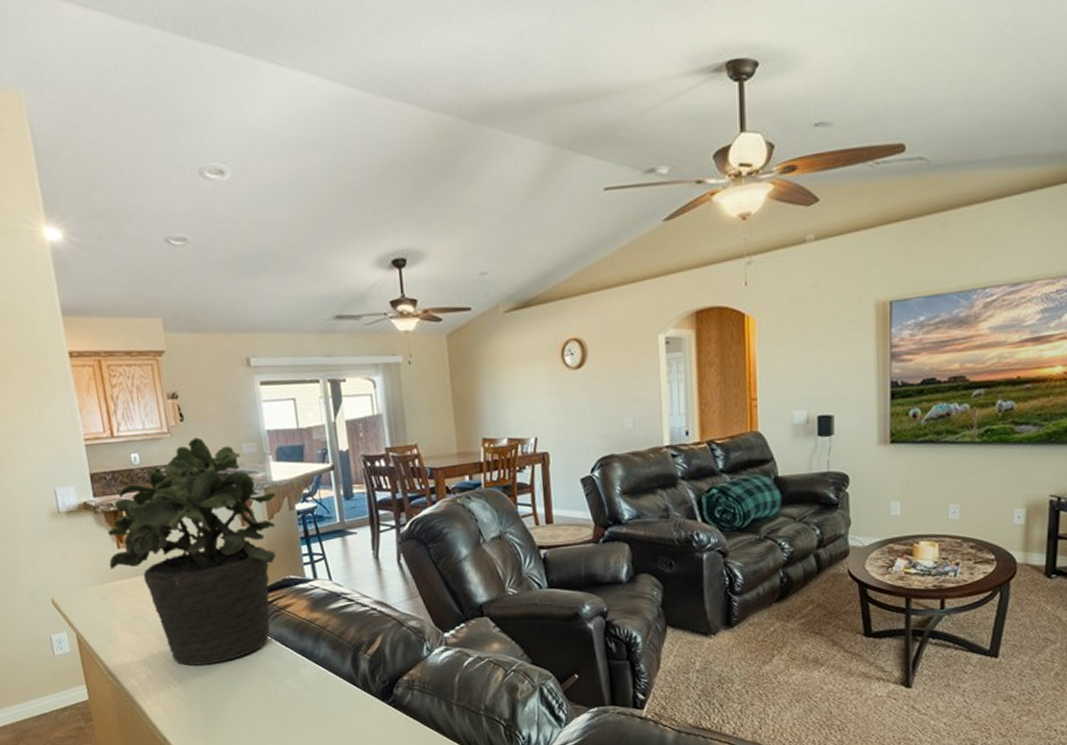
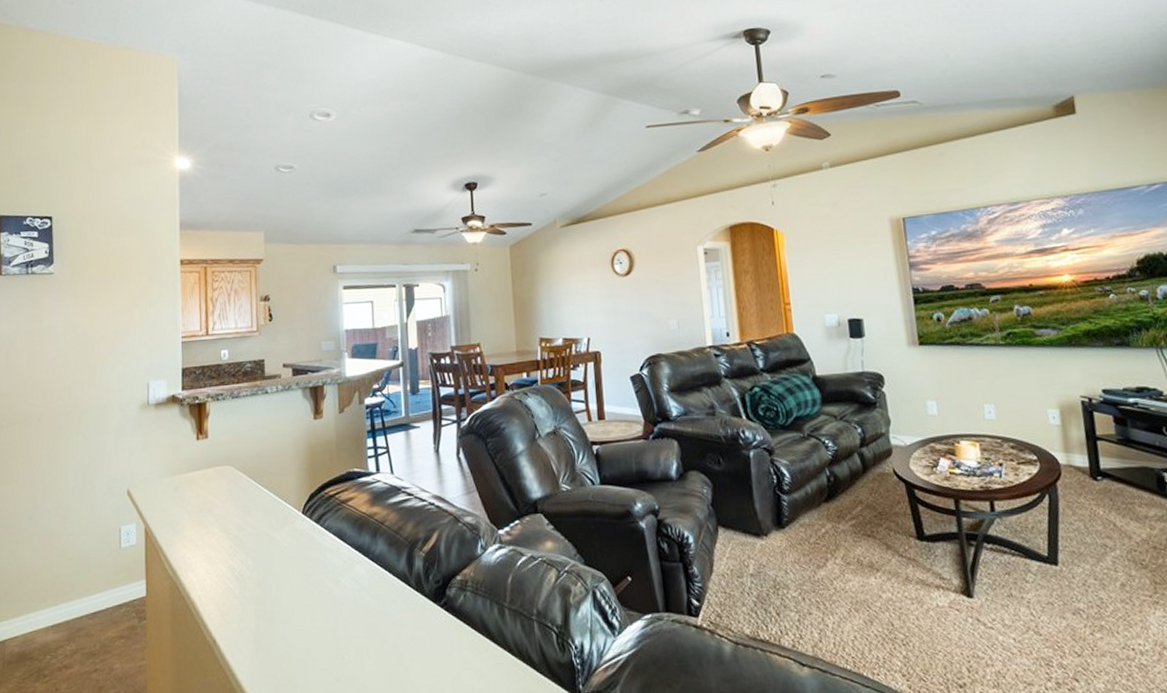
potted plant: present [107,437,277,666] -> none [187,336,348,561]

